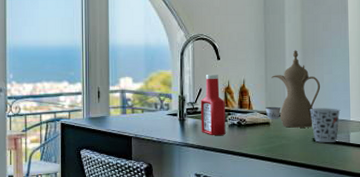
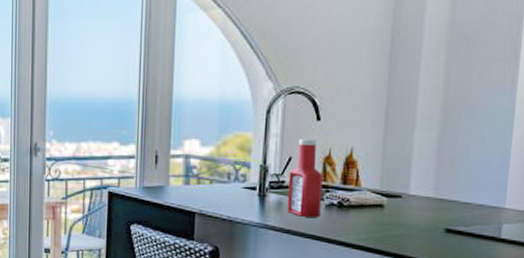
teapot: present [265,50,321,128] -> none [379,110,465,214]
cup: present [309,108,341,143] -> none [444,189,492,236]

